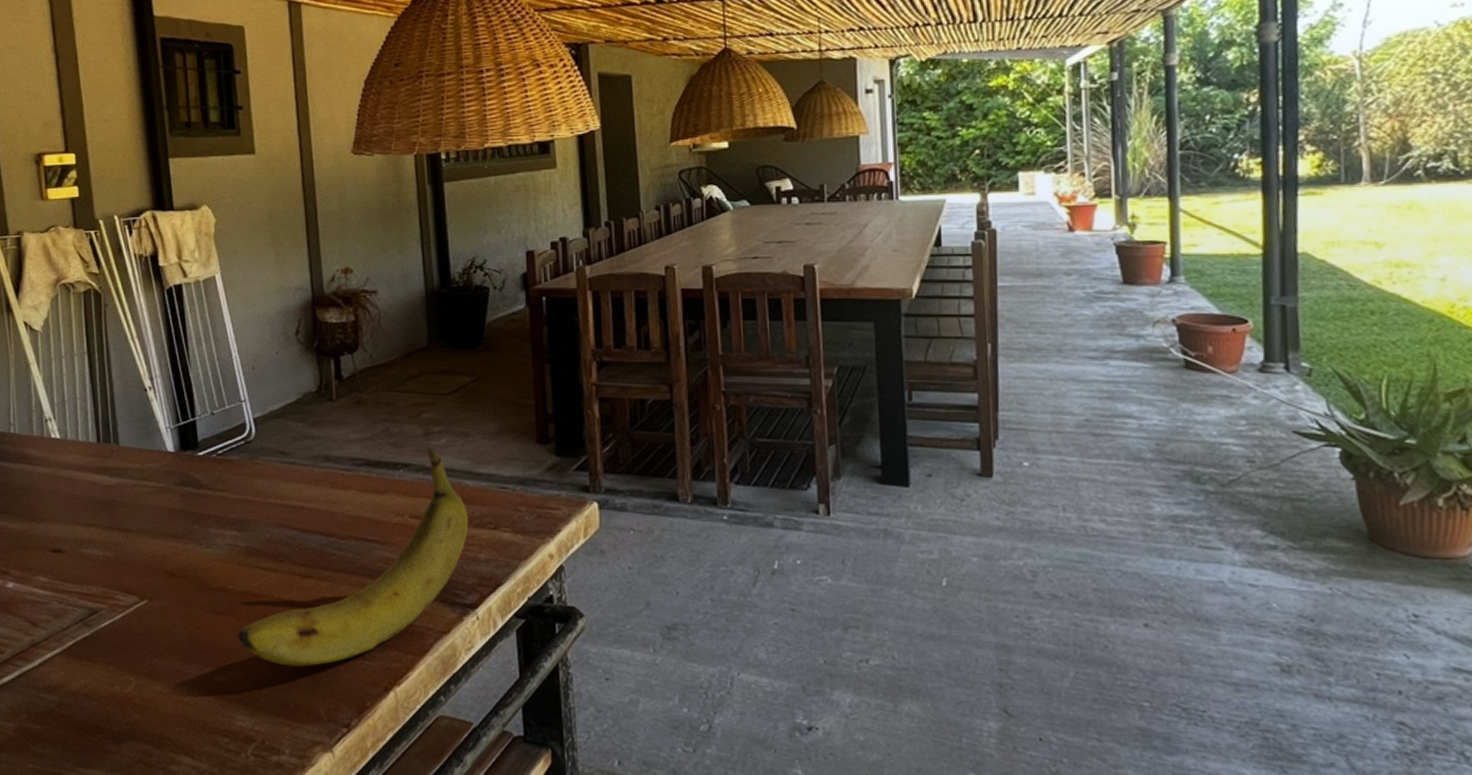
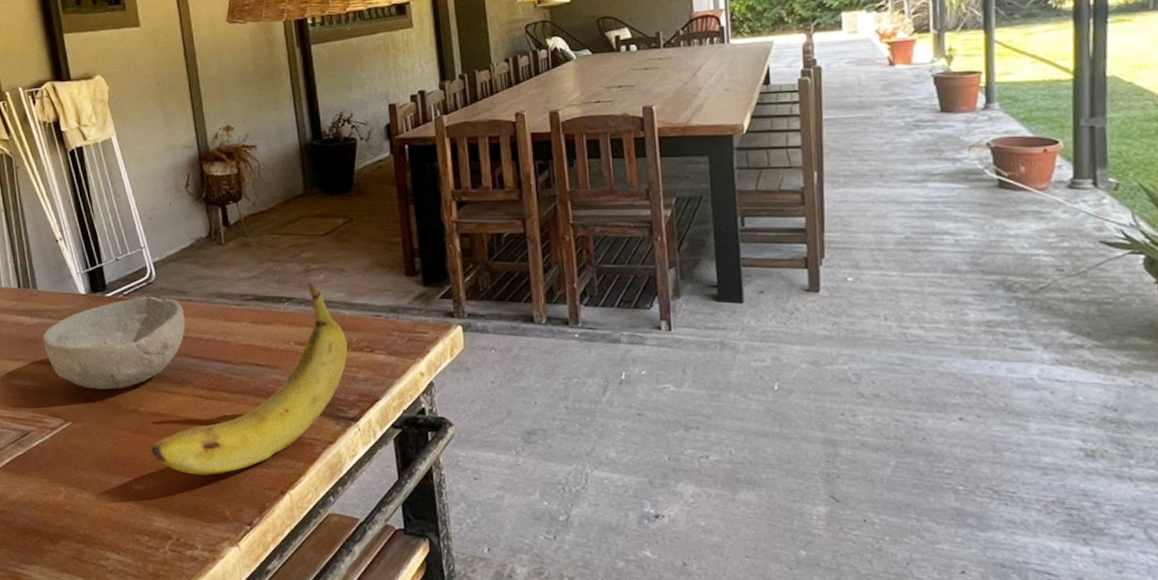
bowl: none [121,456,286,564] -> present [43,296,186,390]

